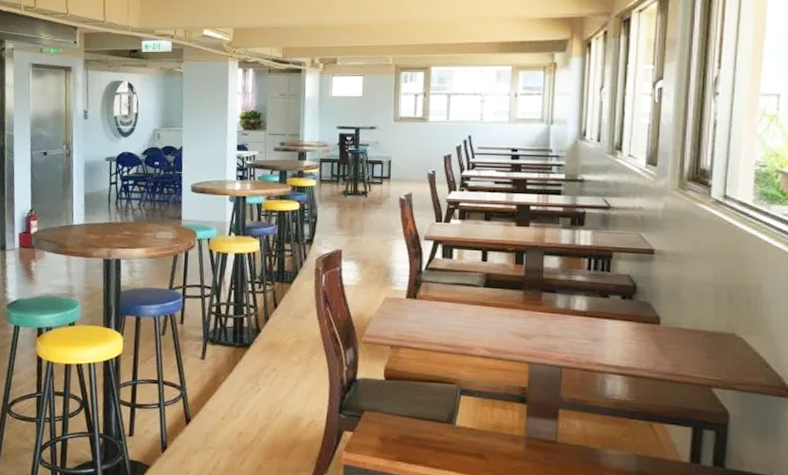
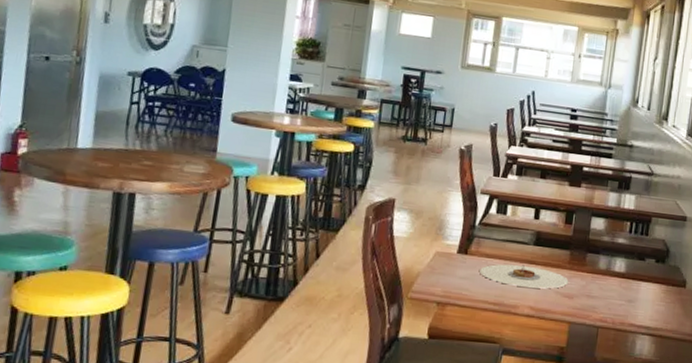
plate: none [430,307,525,330] -> present [480,264,569,289]

